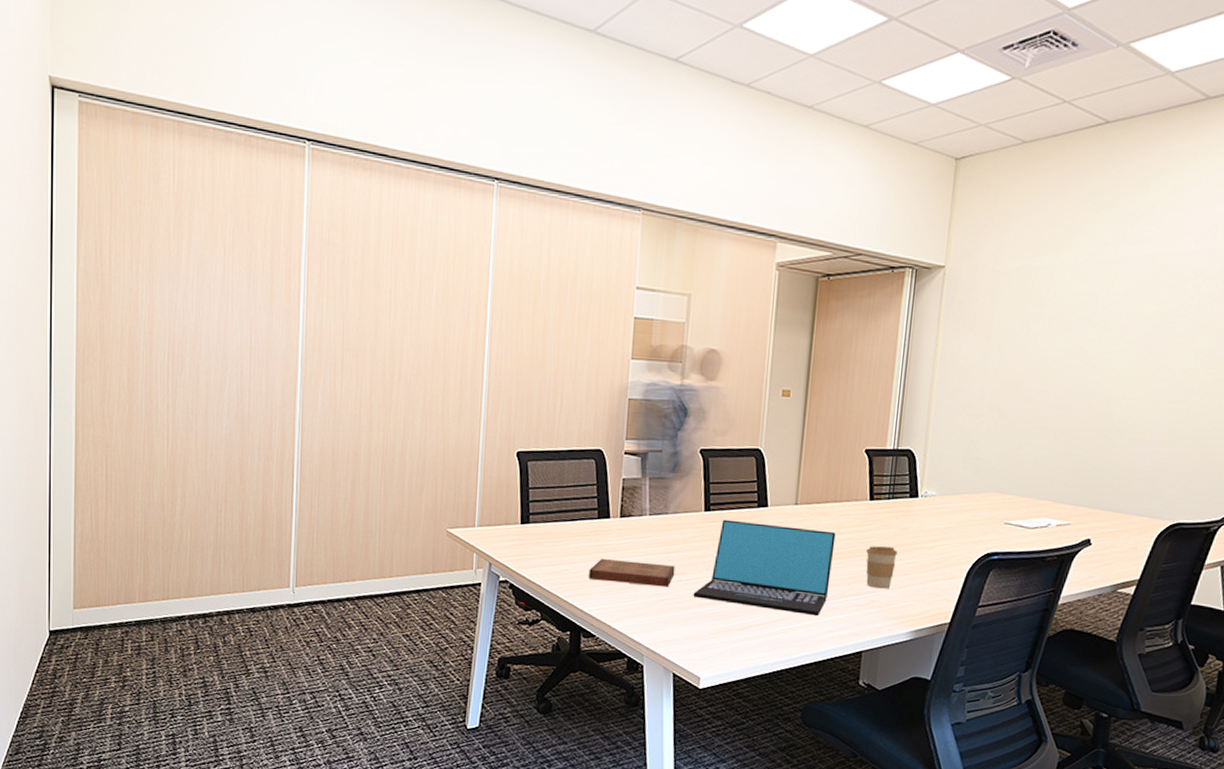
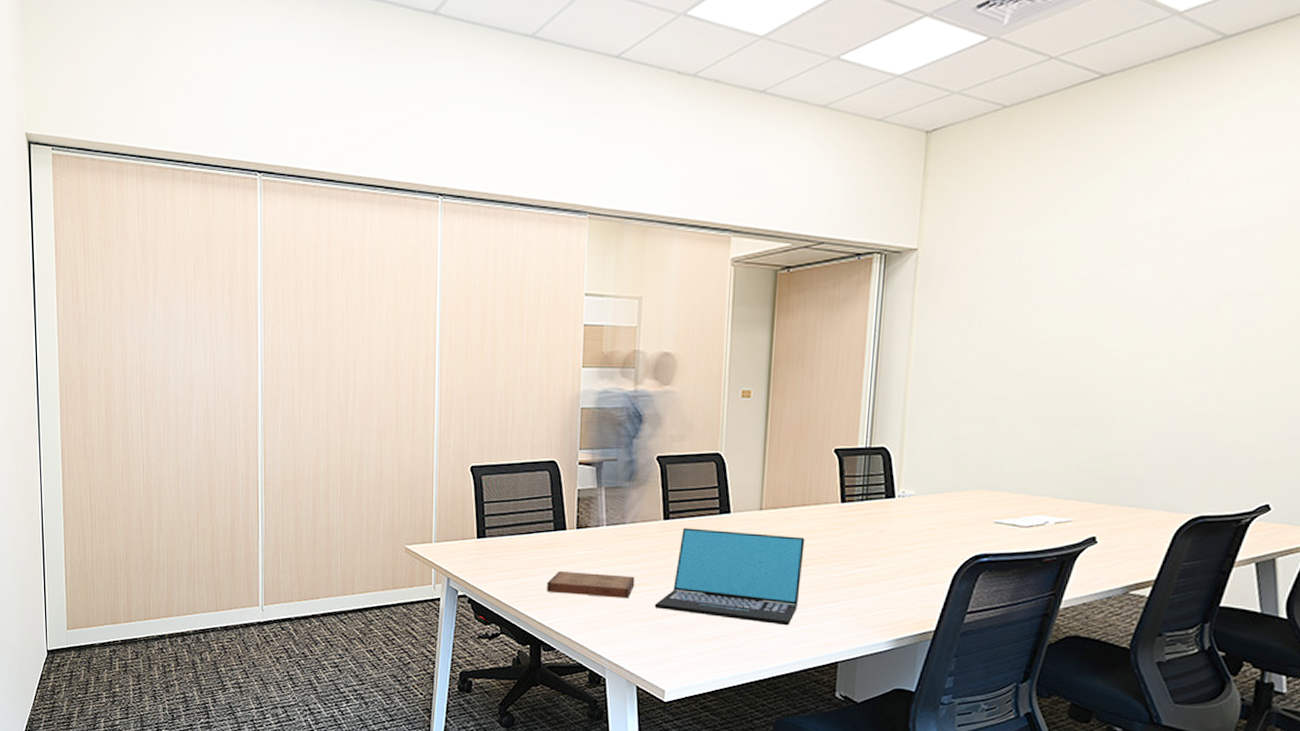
coffee cup: present [866,546,897,589] -> none [839,551,874,596]

